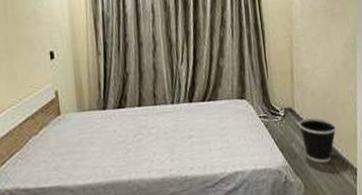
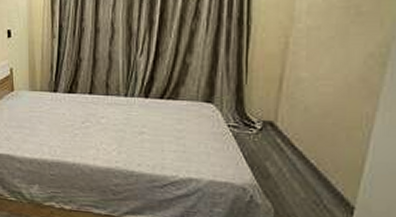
wastebasket: present [299,118,337,163] -> none [280,137,334,192]

